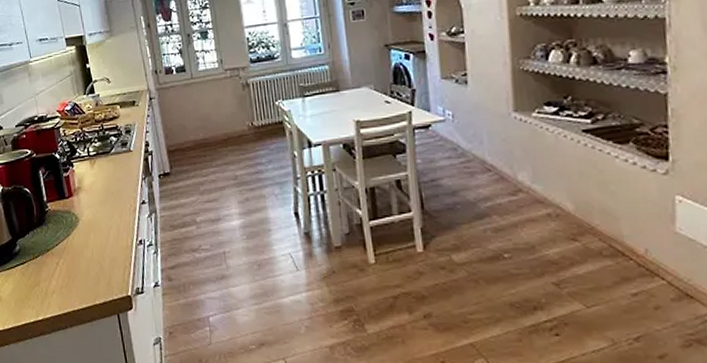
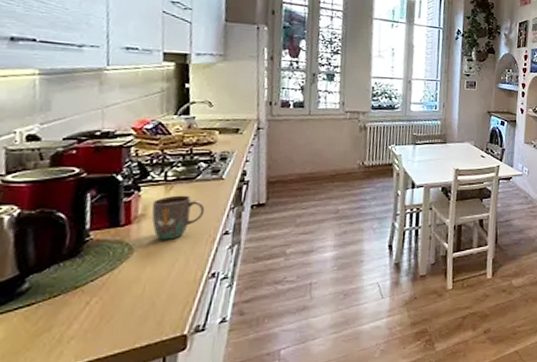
mug: none [83,168,123,209] -> present [151,195,205,239]

